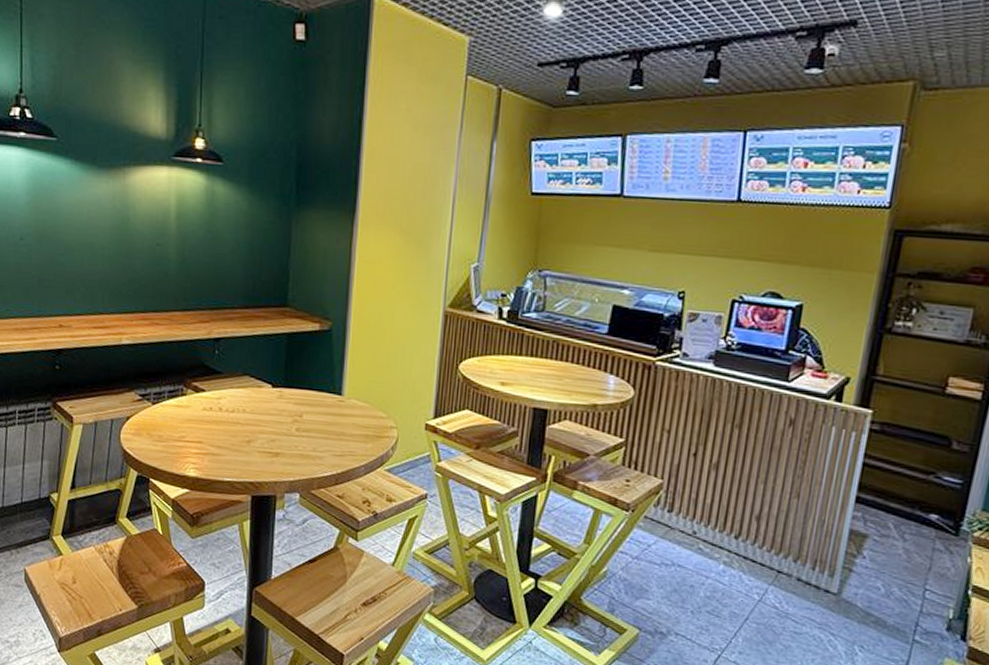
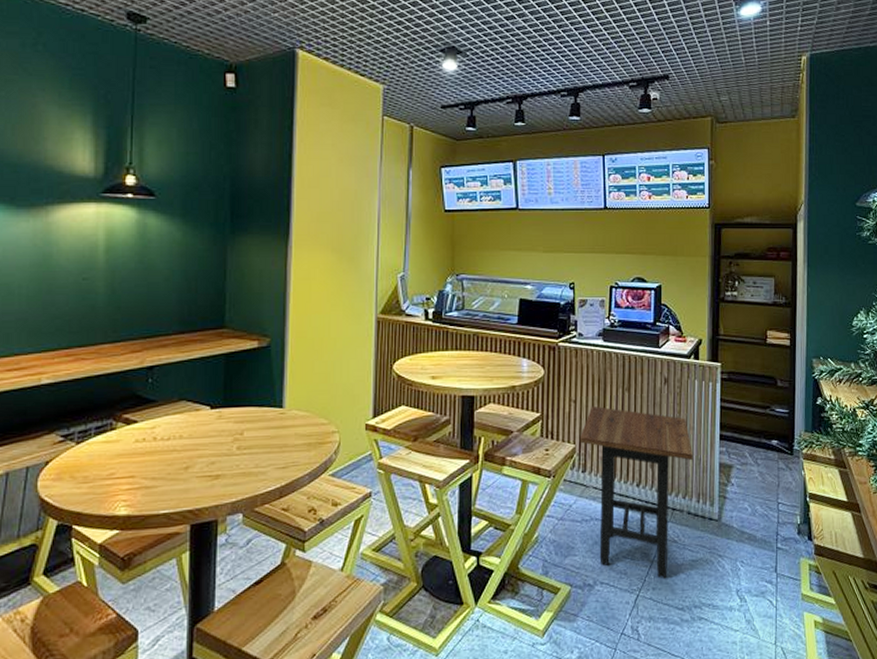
side table: none [668,439,816,644] -> present [579,406,694,578]

